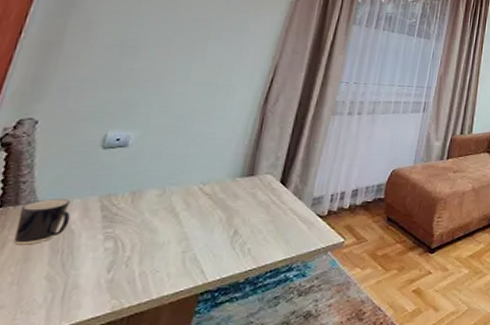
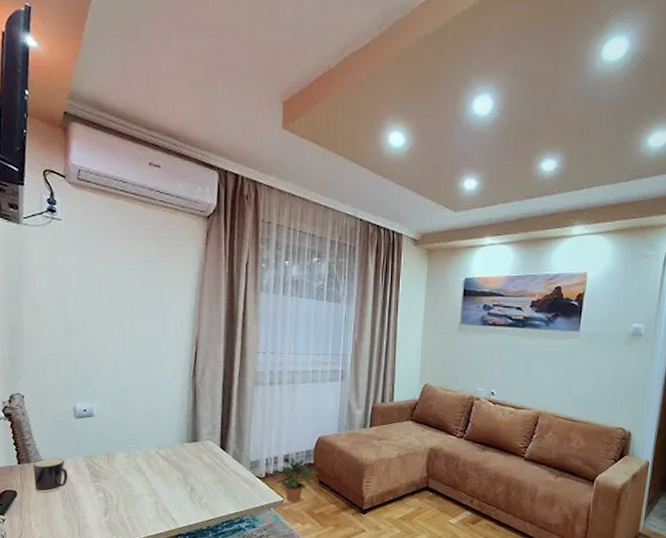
potted plant: none [336,192,389,243] -> present [273,457,320,502]

